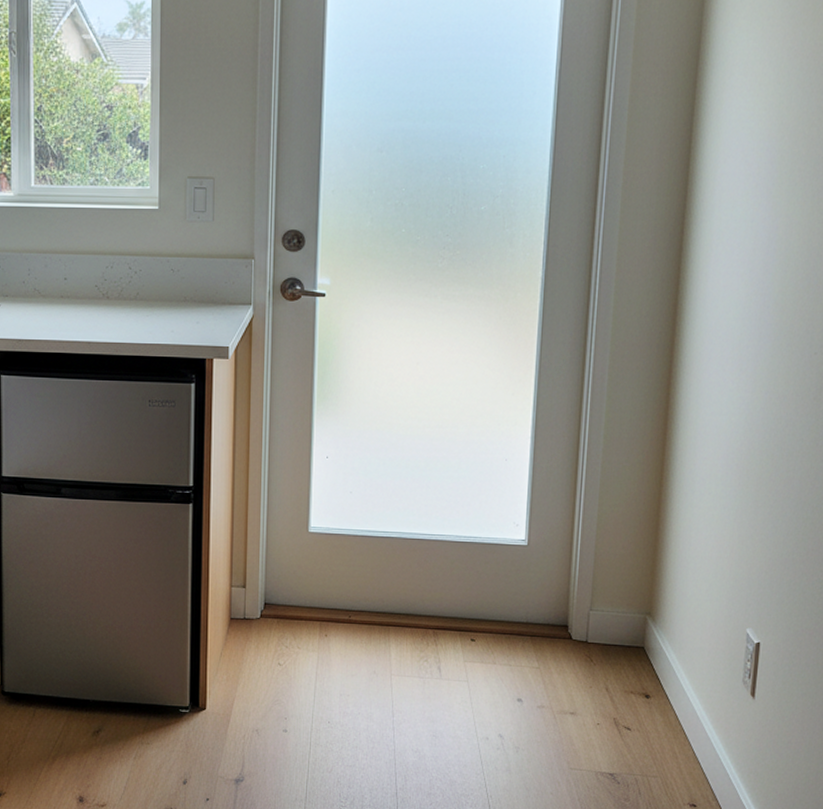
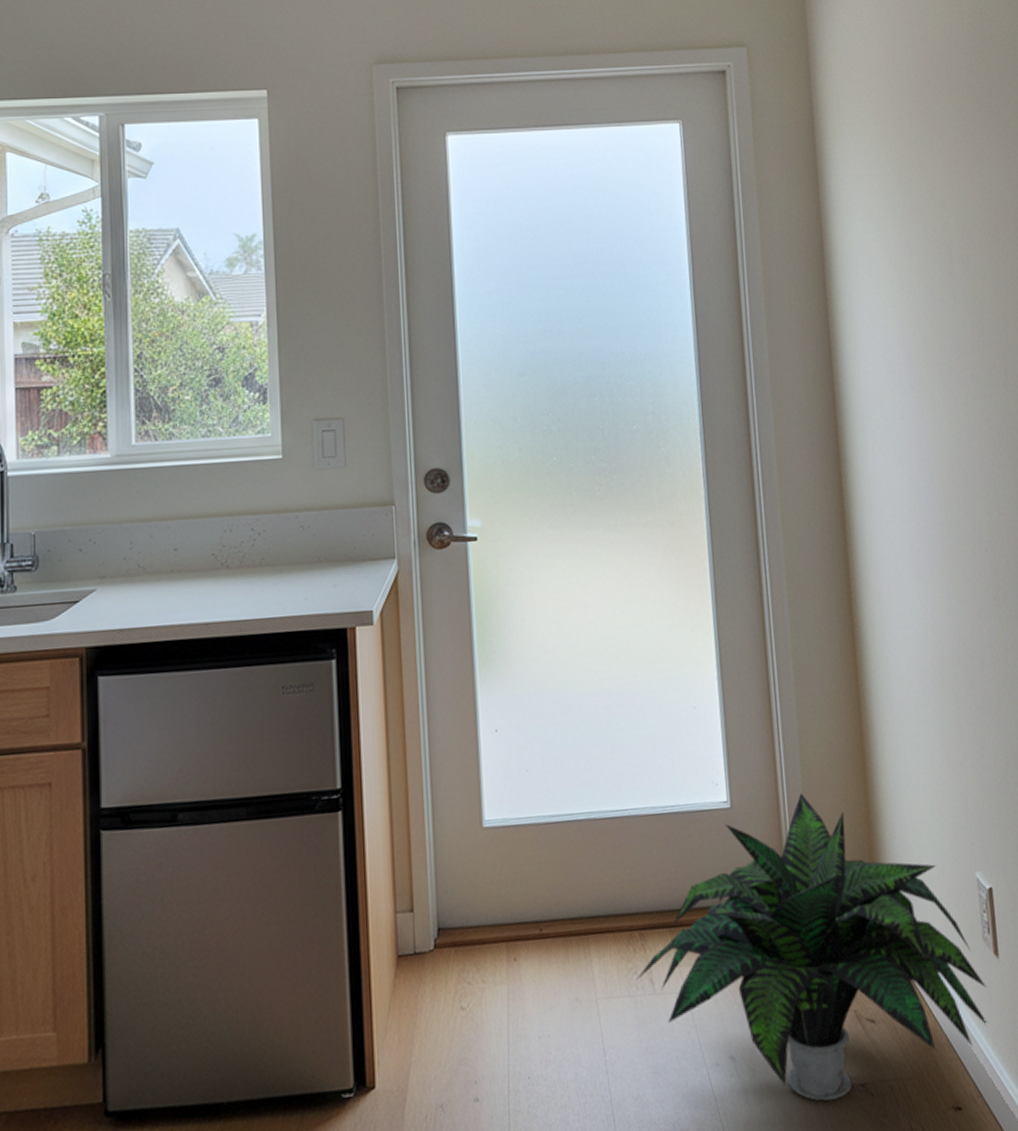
potted plant: none [425,542,738,781] -> present [635,793,989,1101]

